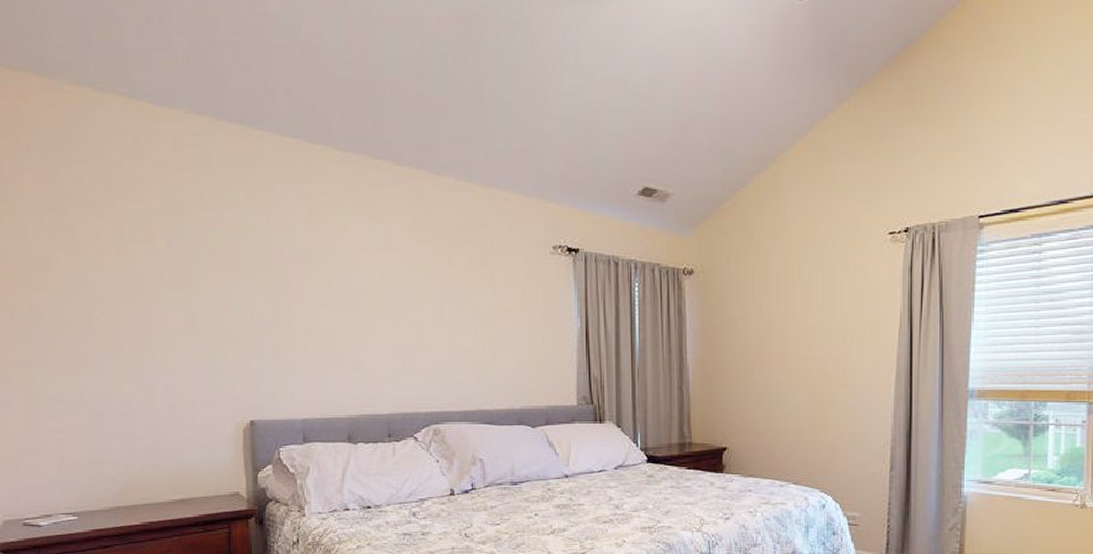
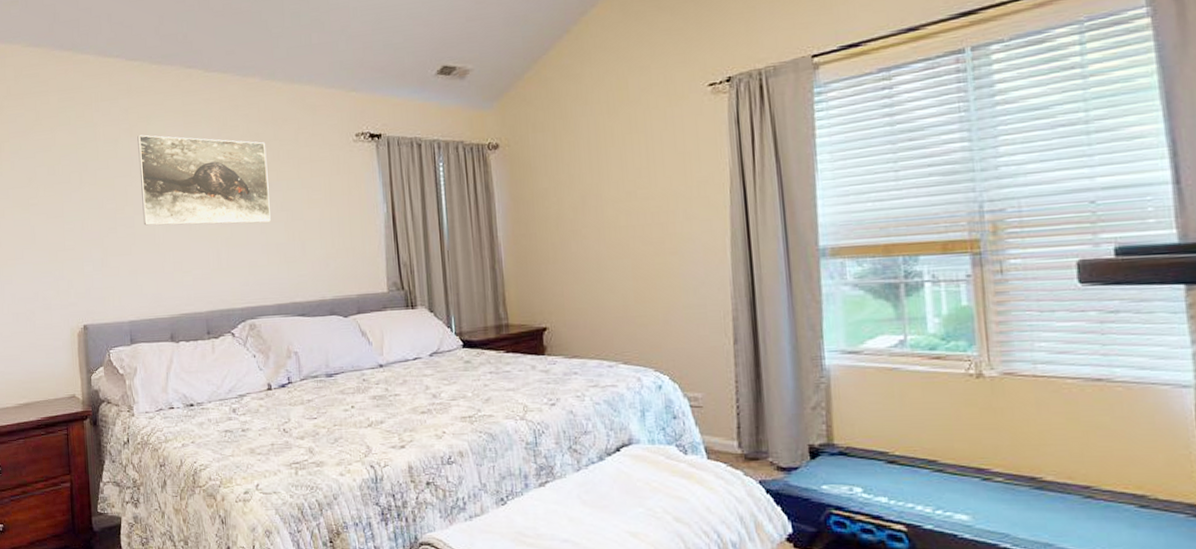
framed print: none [317,224,460,328] -> present [137,135,271,226]

